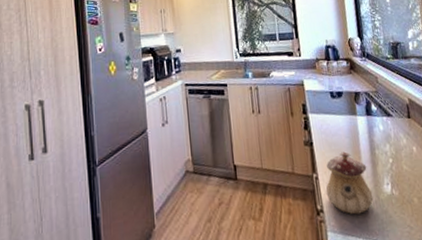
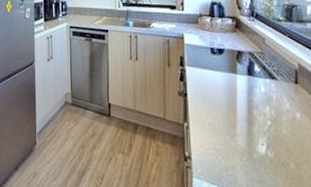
teapot: present [325,151,374,215] -> none [195,107,245,168]

